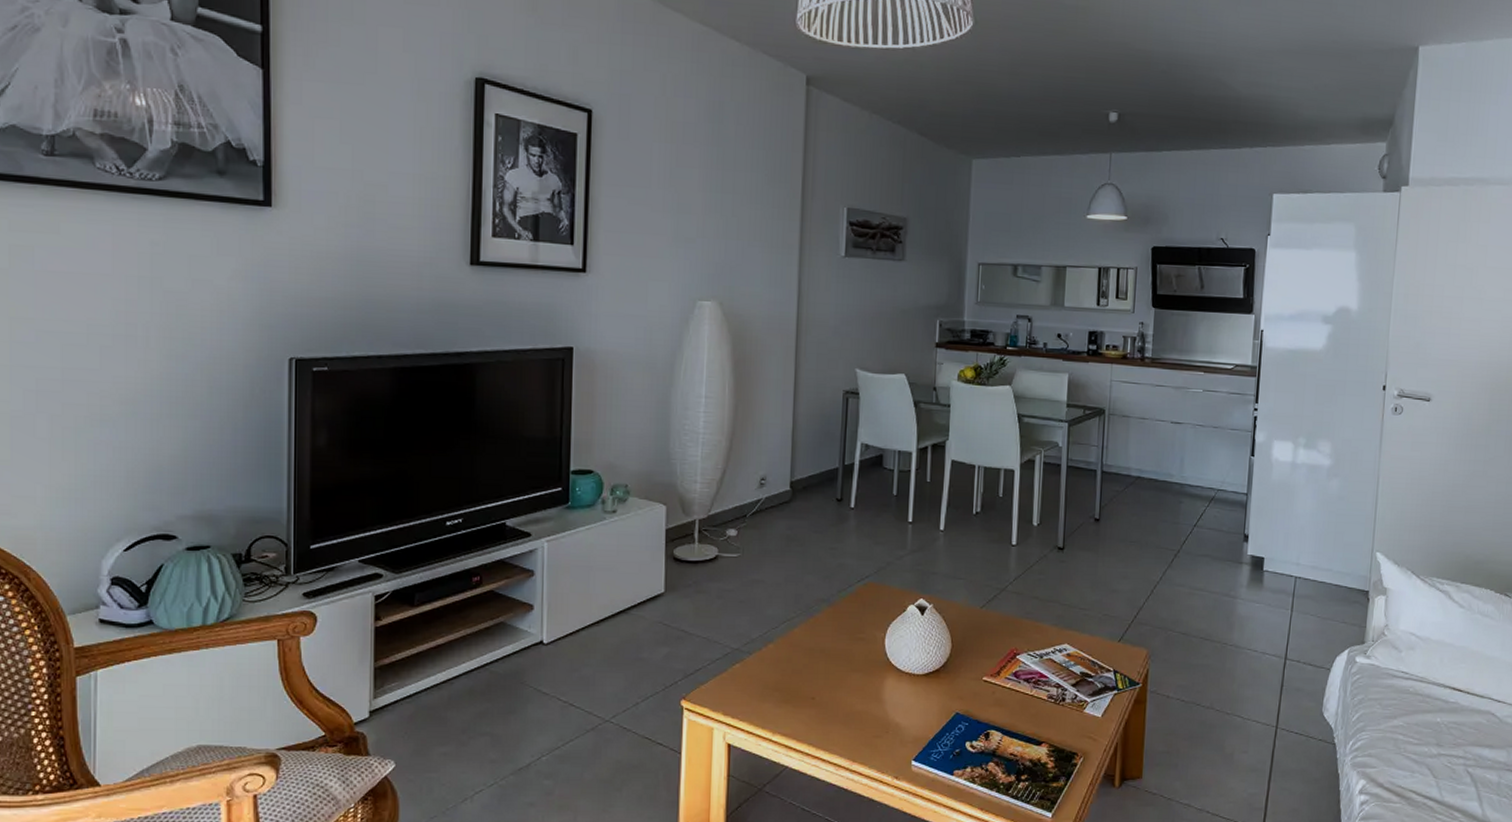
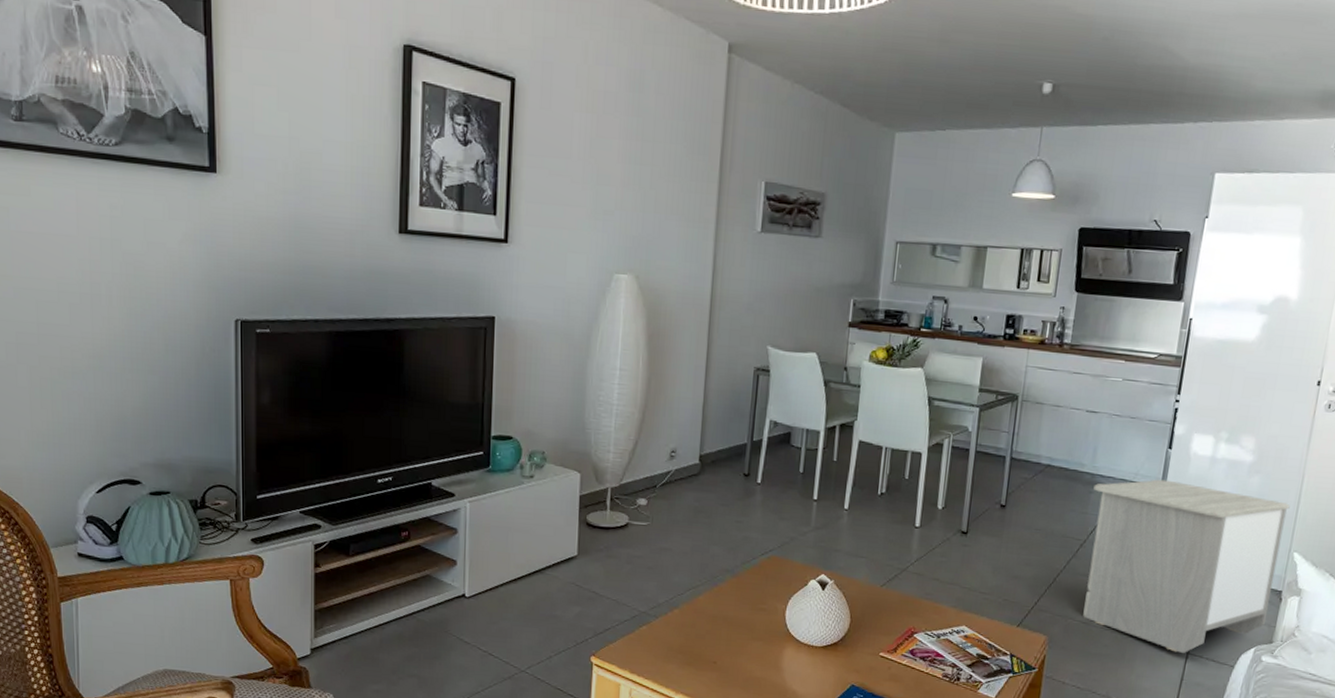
nightstand: none [1182,486,1369,659] -> present [1083,479,1290,653]

